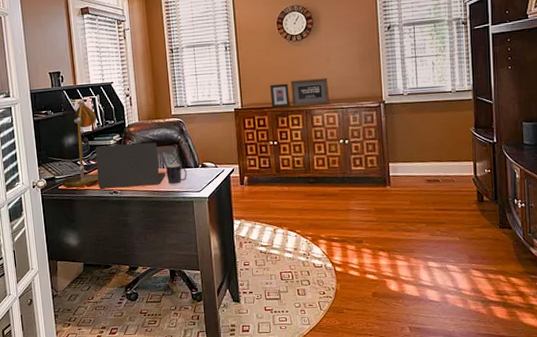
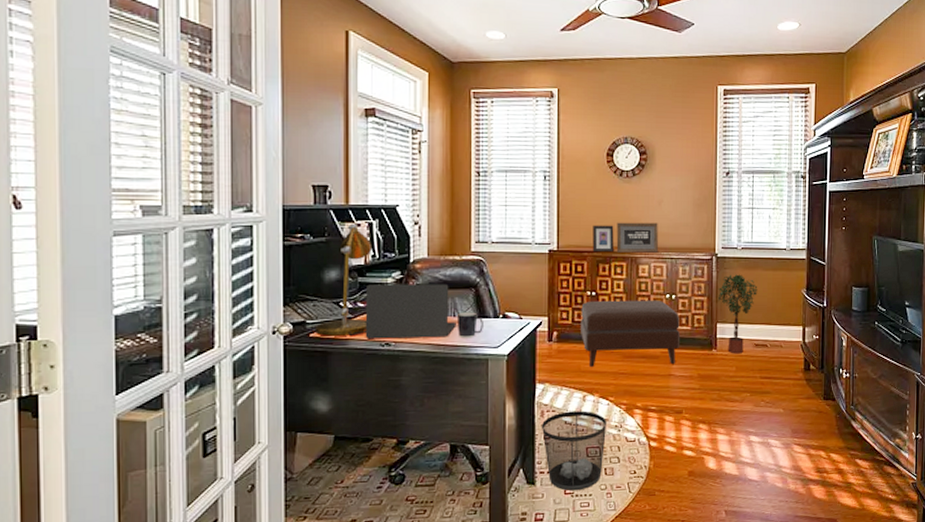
waste bin: none [240,241,297,307] -> present [541,410,608,491]
ottoman: none [266,145,356,205] -> present [581,300,681,367]
potted tree: none [387,117,426,190] -> present [717,274,758,354]

